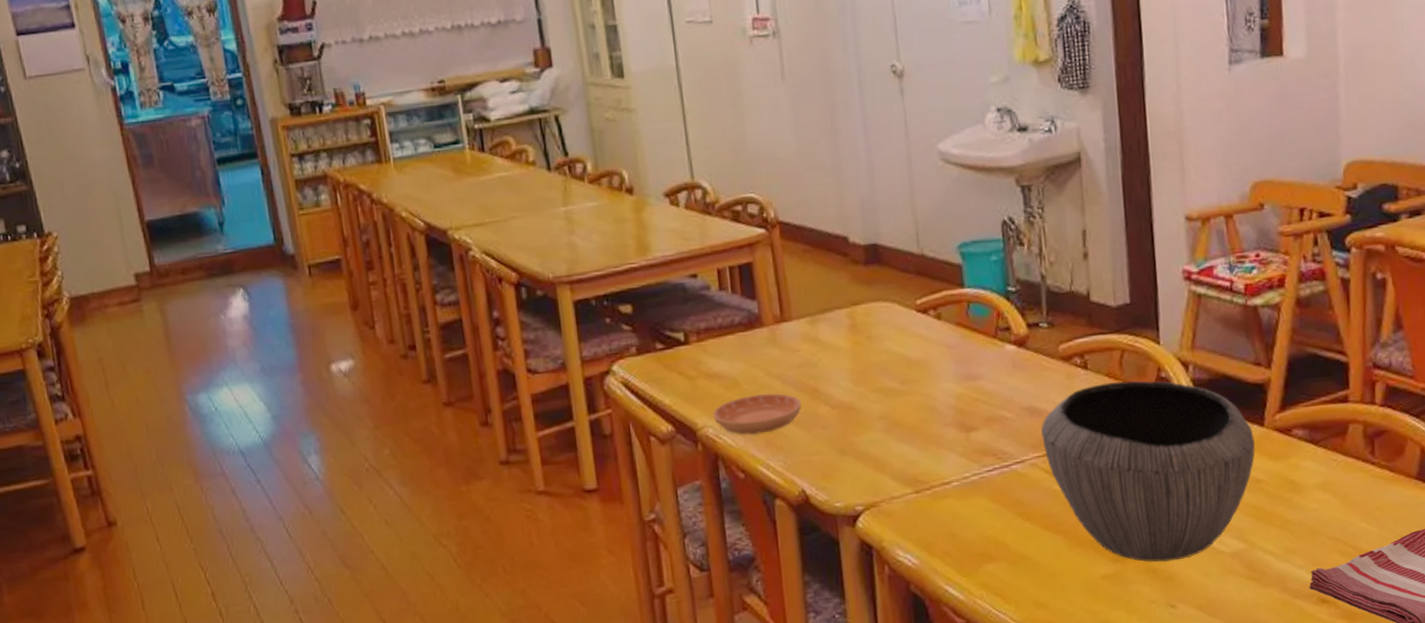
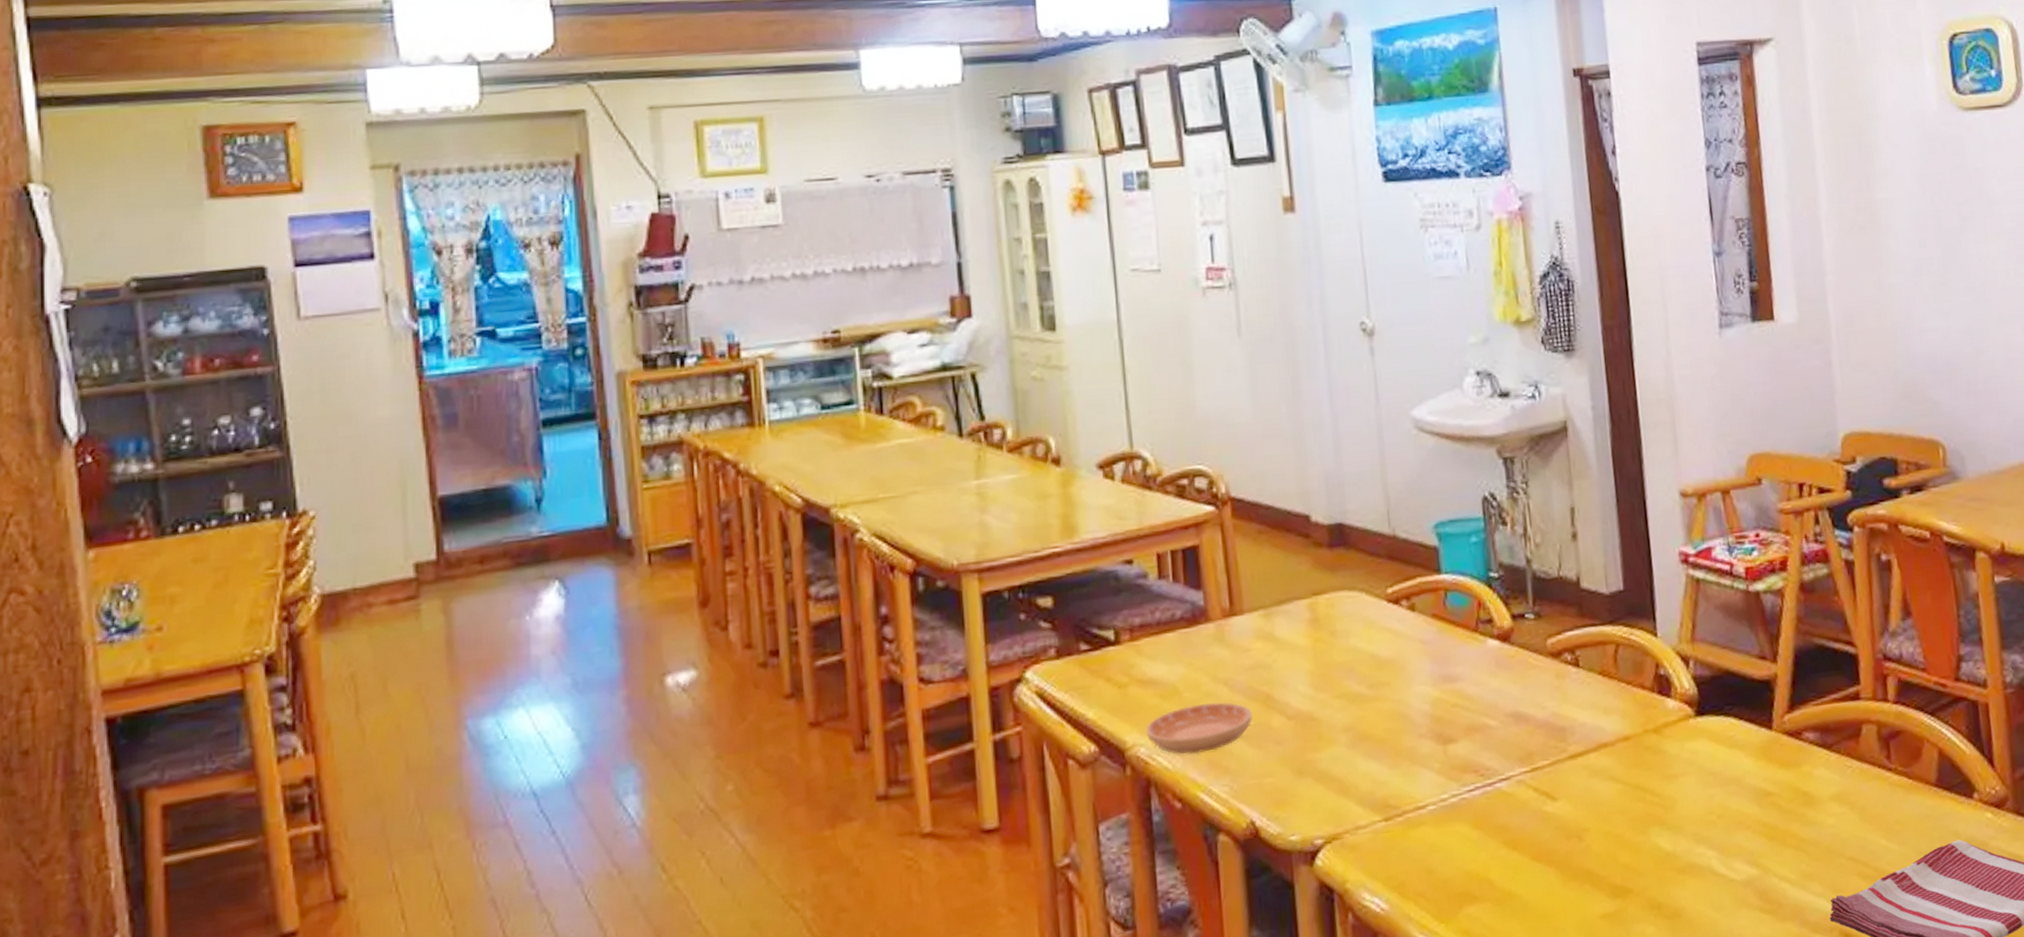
bowl: present [1040,380,1256,563] -> none [1527,679,1765,897]

